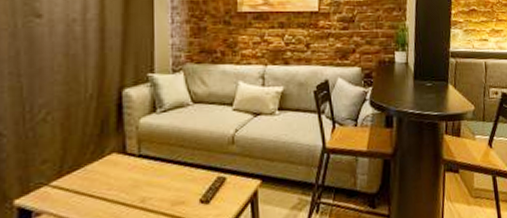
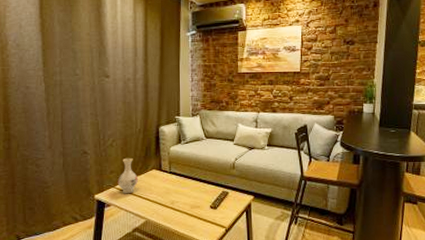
vase: none [54,137,88,194] -> present [117,157,138,194]

